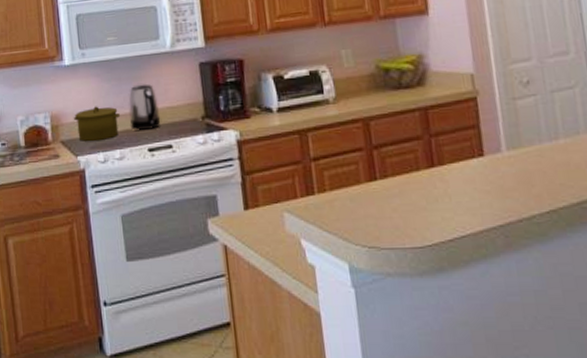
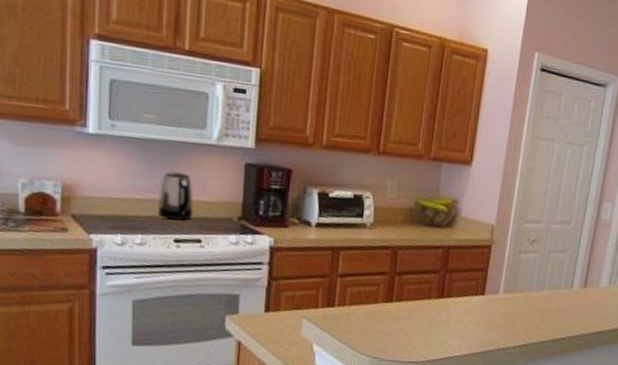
cooking pot: present [74,106,121,141] -> none [91,185,148,222]

